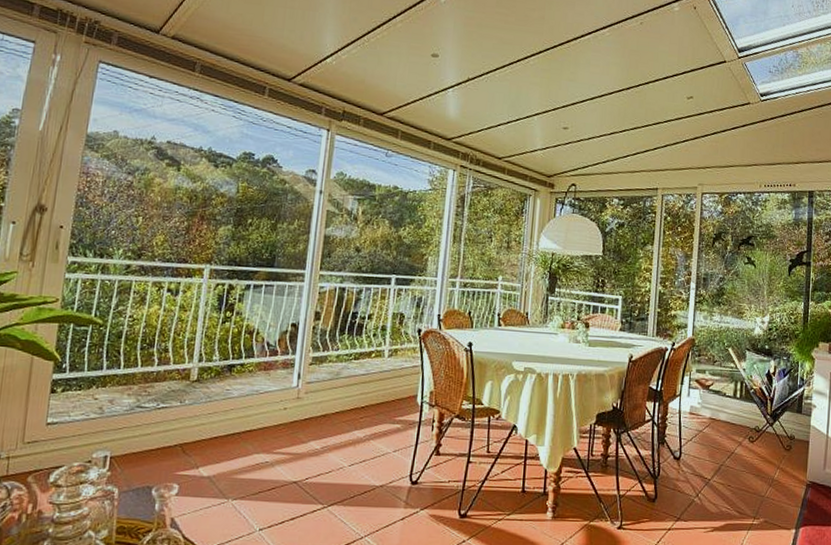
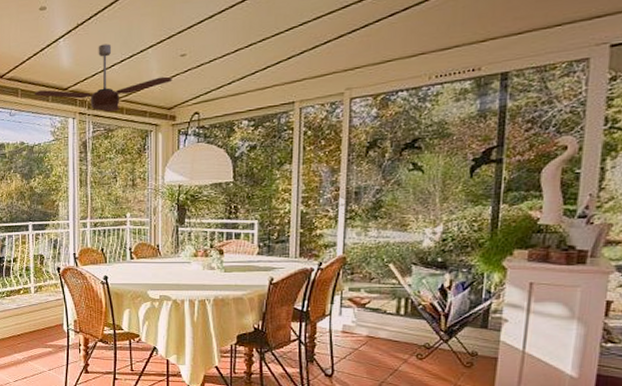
ceiling fan: none [416,102,554,170] -> present [35,44,172,112]

